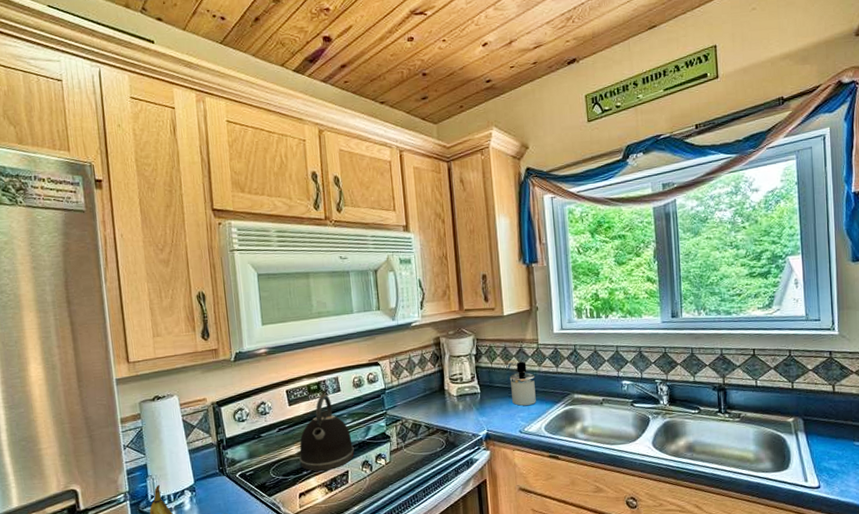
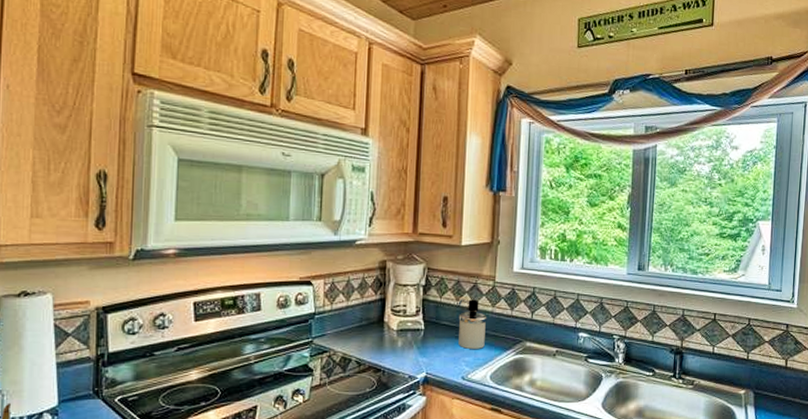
kettle: present [299,394,355,472] -> none [198,311,268,403]

